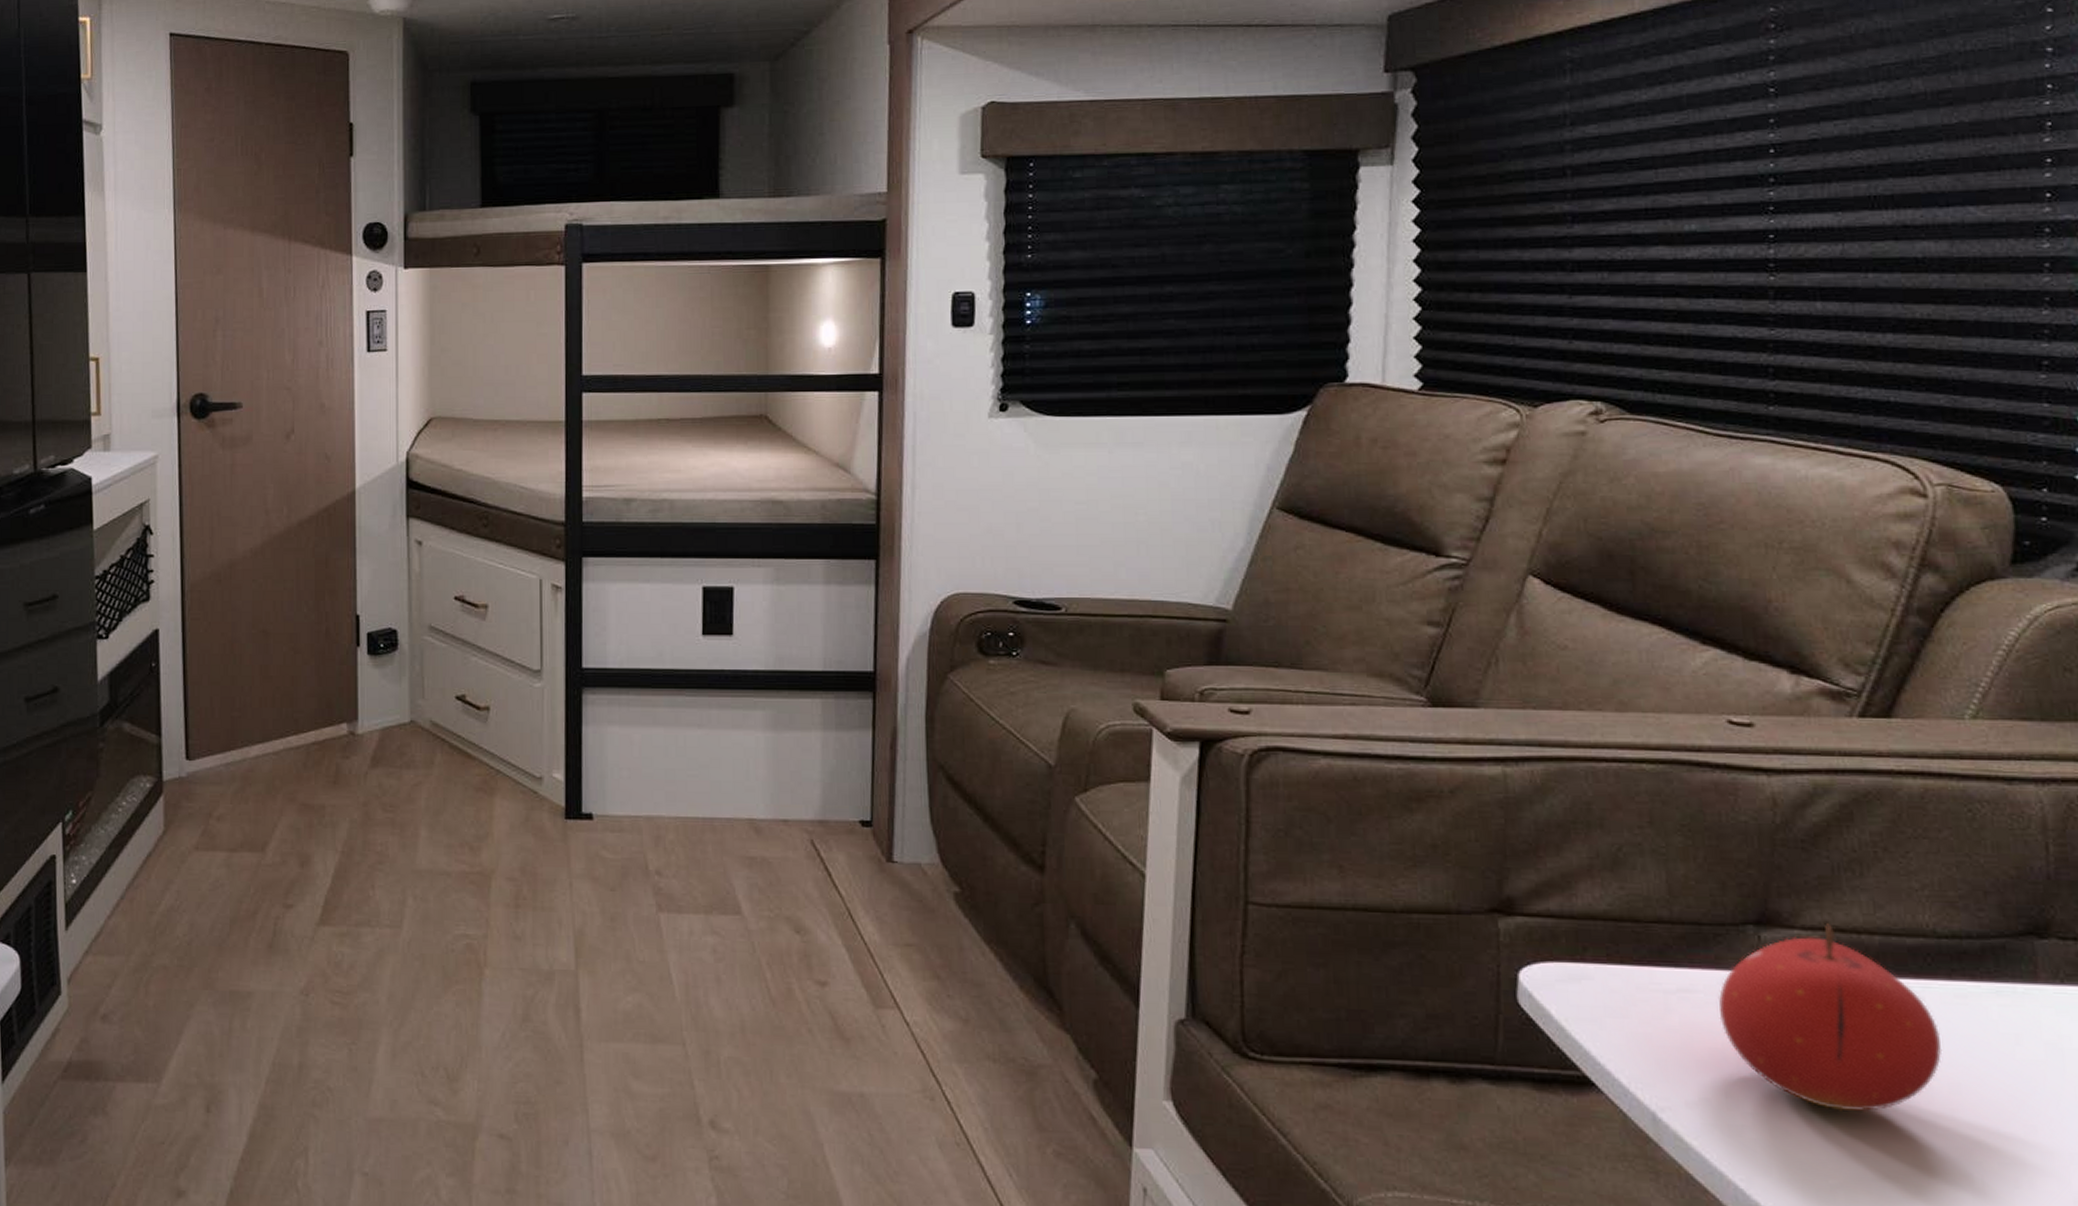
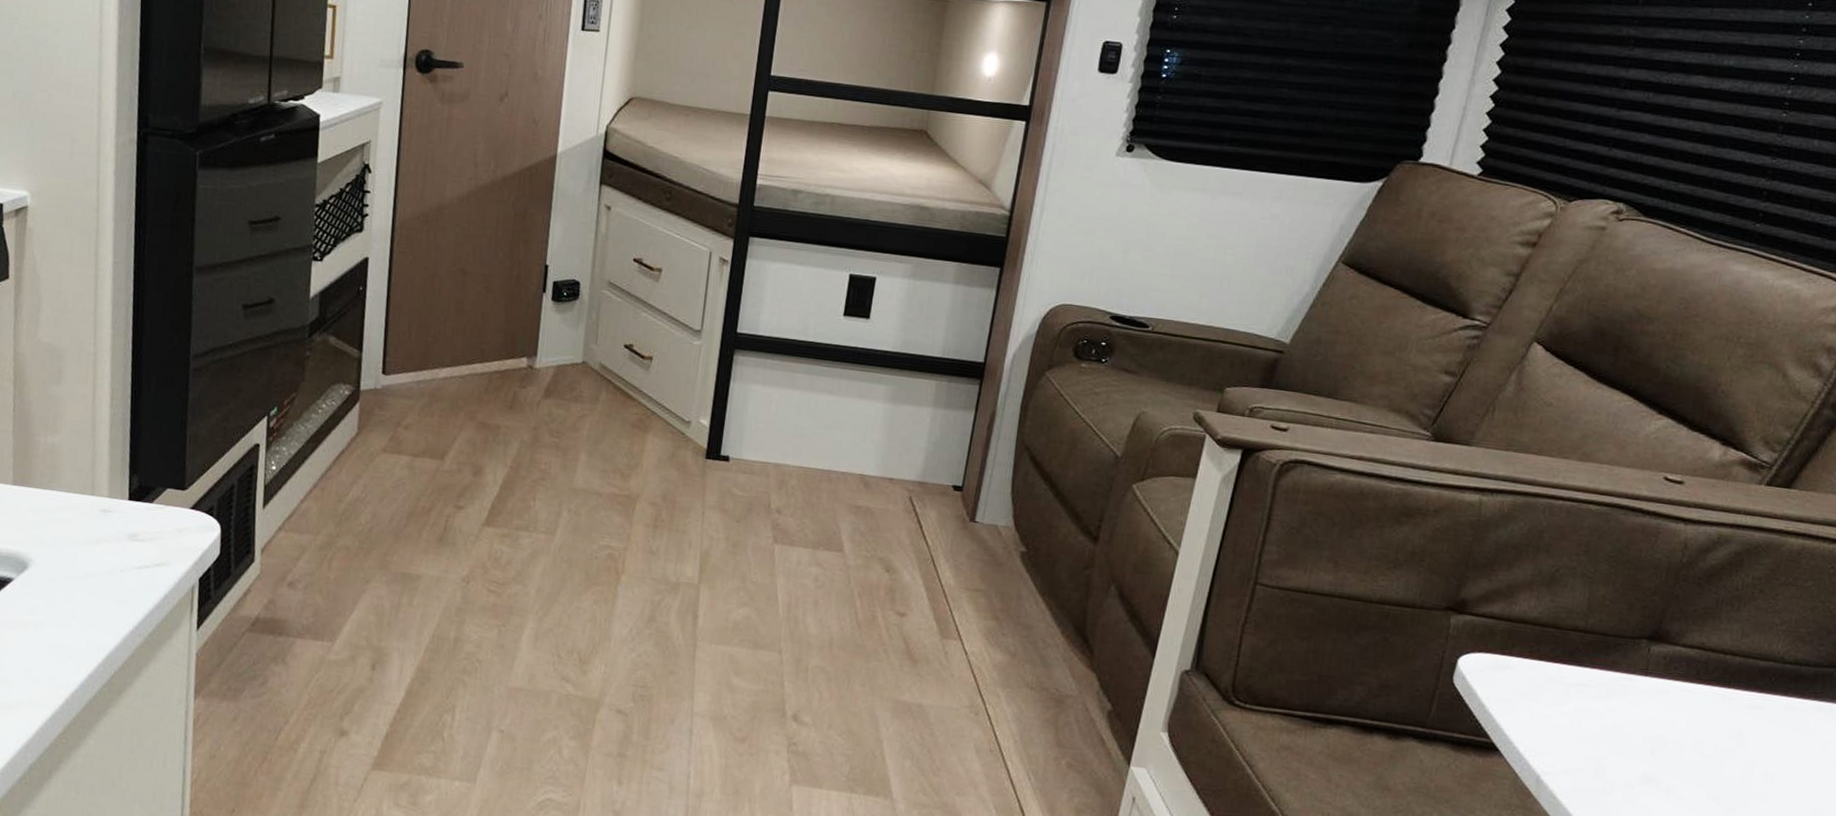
fruit: present [1719,923,1943,1112] -> none [1604,644,1768,789]

